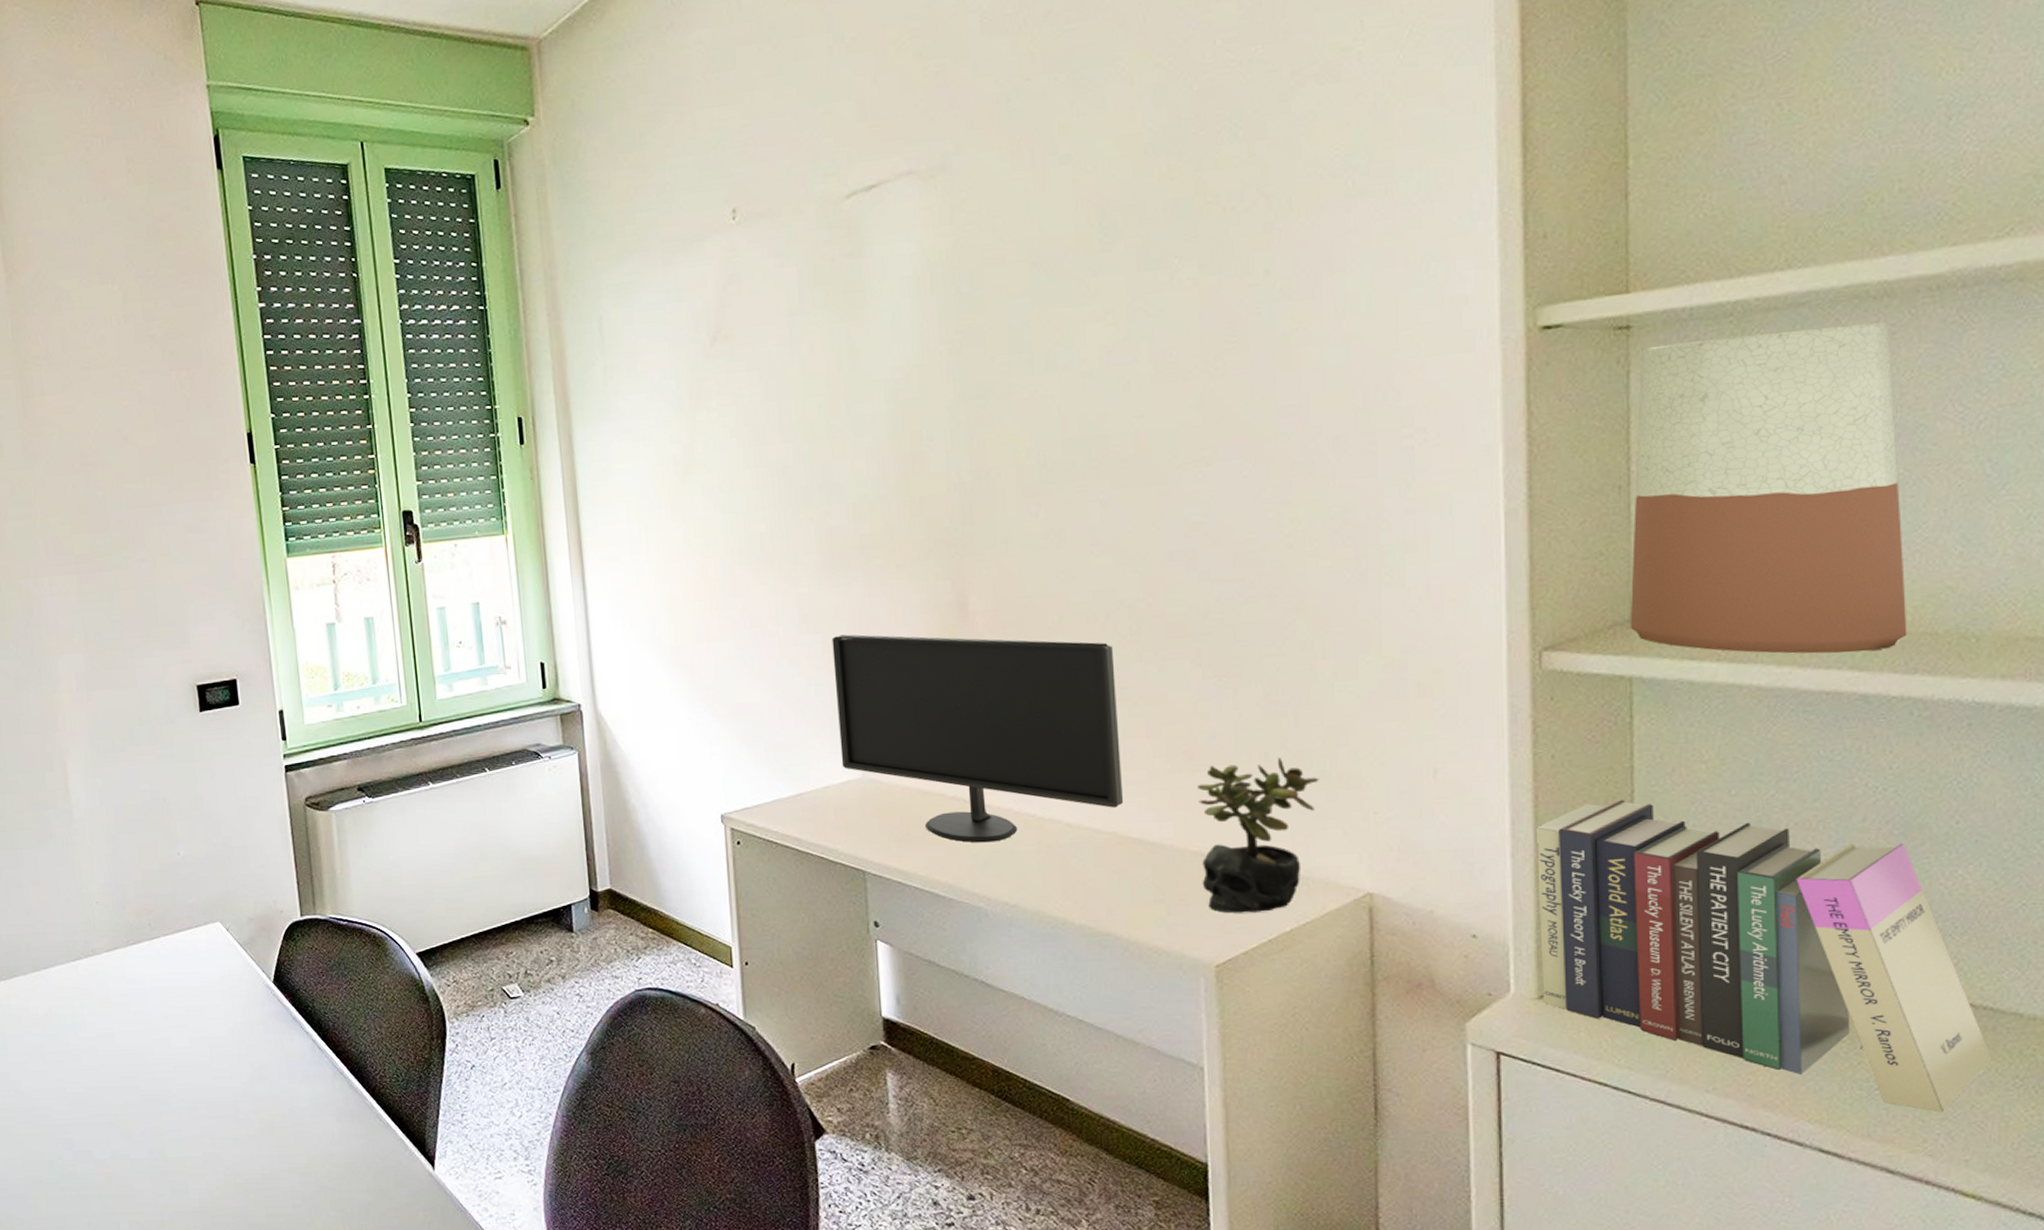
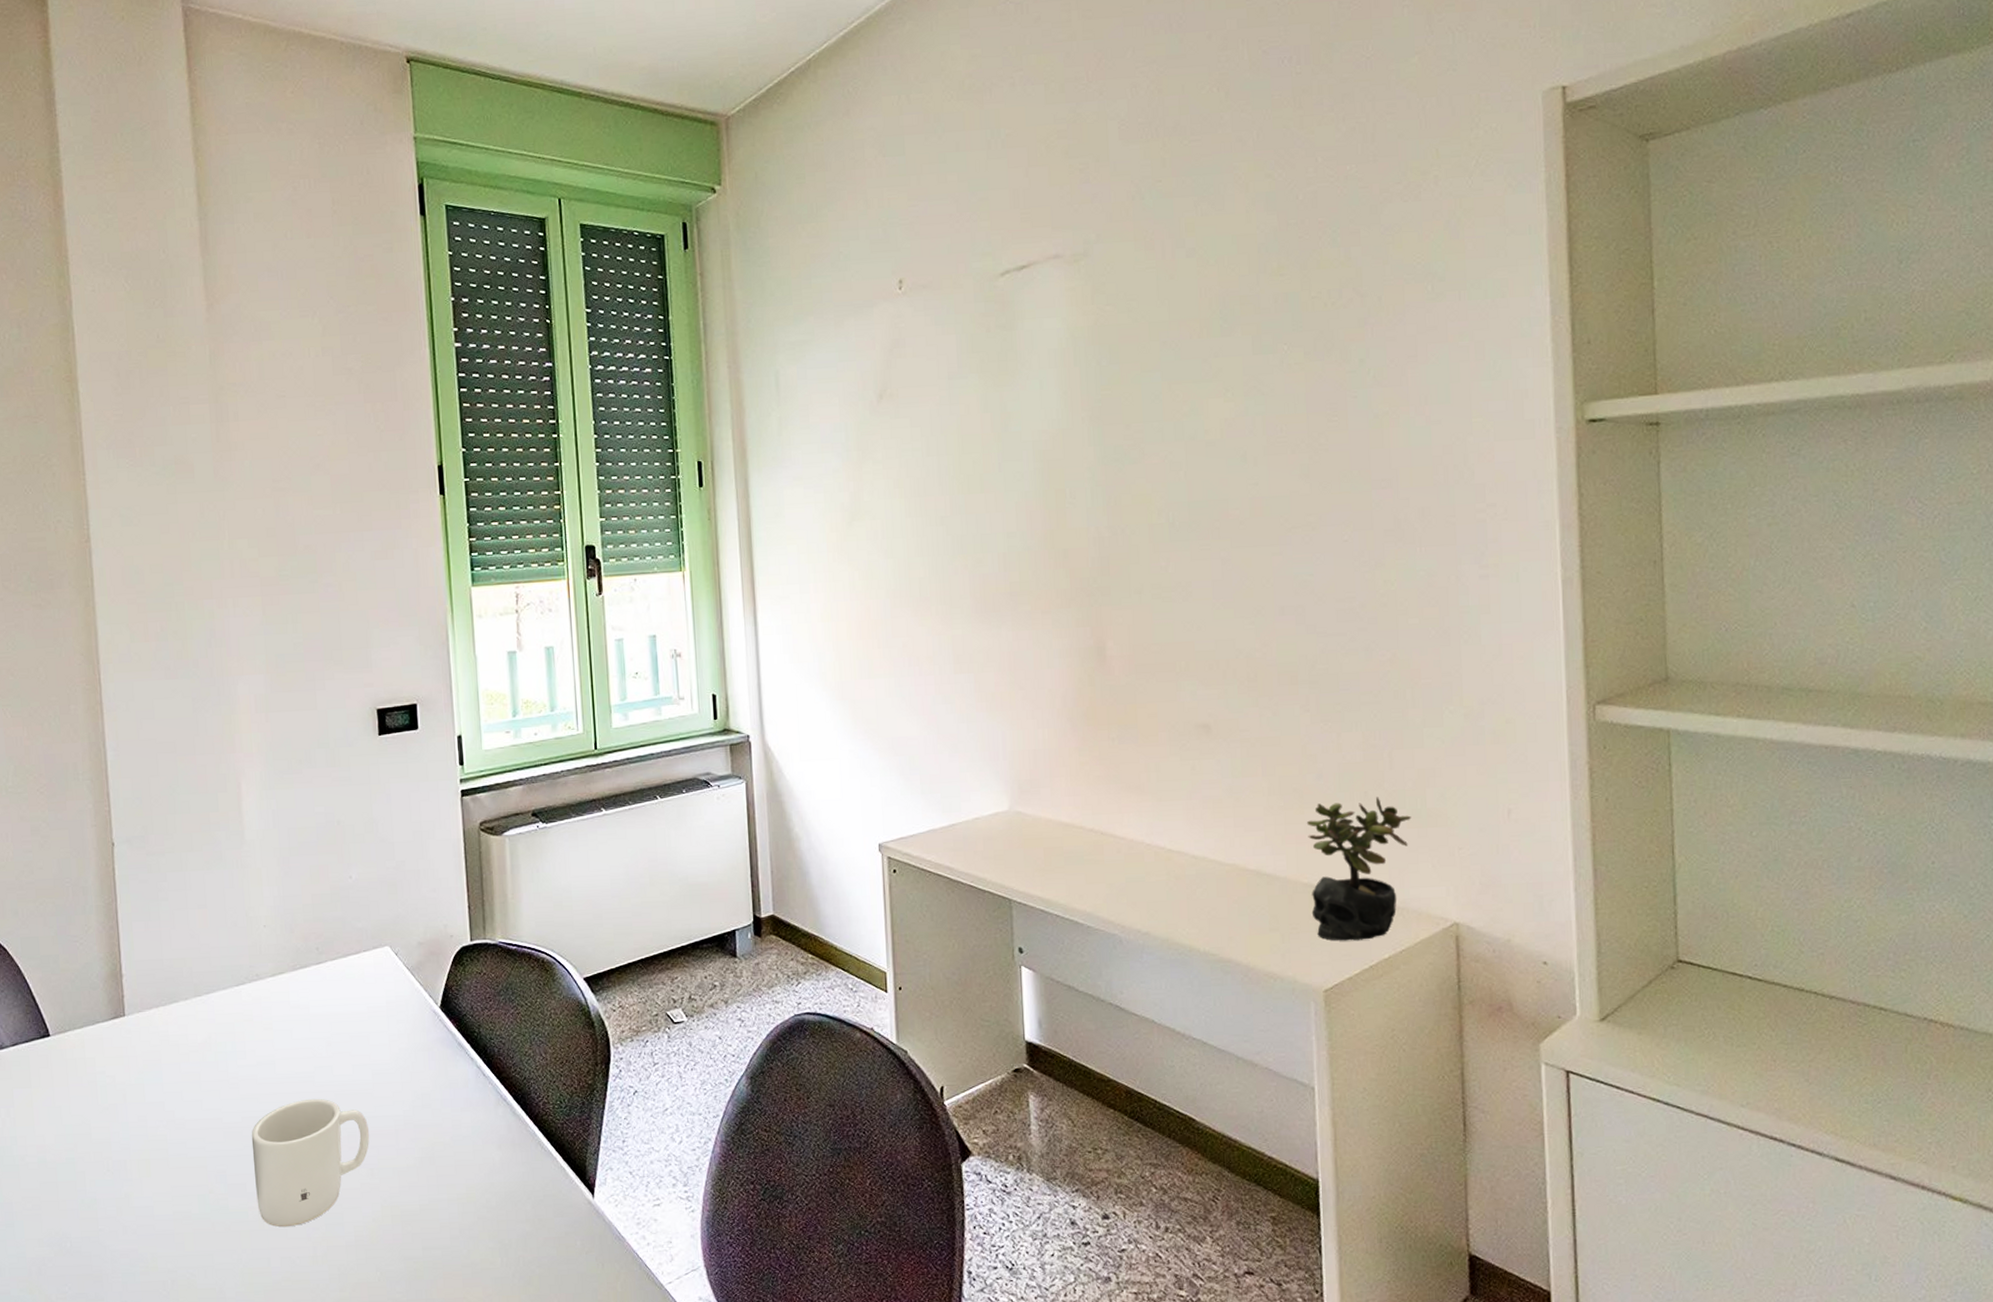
mug: none [95,1070,210,1193] -> present [251,1098,370,1228]
computer monitor: present [832,634,1124,843] -> none [983,674,1243,873]
books: present [1535,799,1992,1112] -> none [1594,838,1970,1123]
vase: present [1629,321,1908,654] -> none [1666,428,1887,712]

